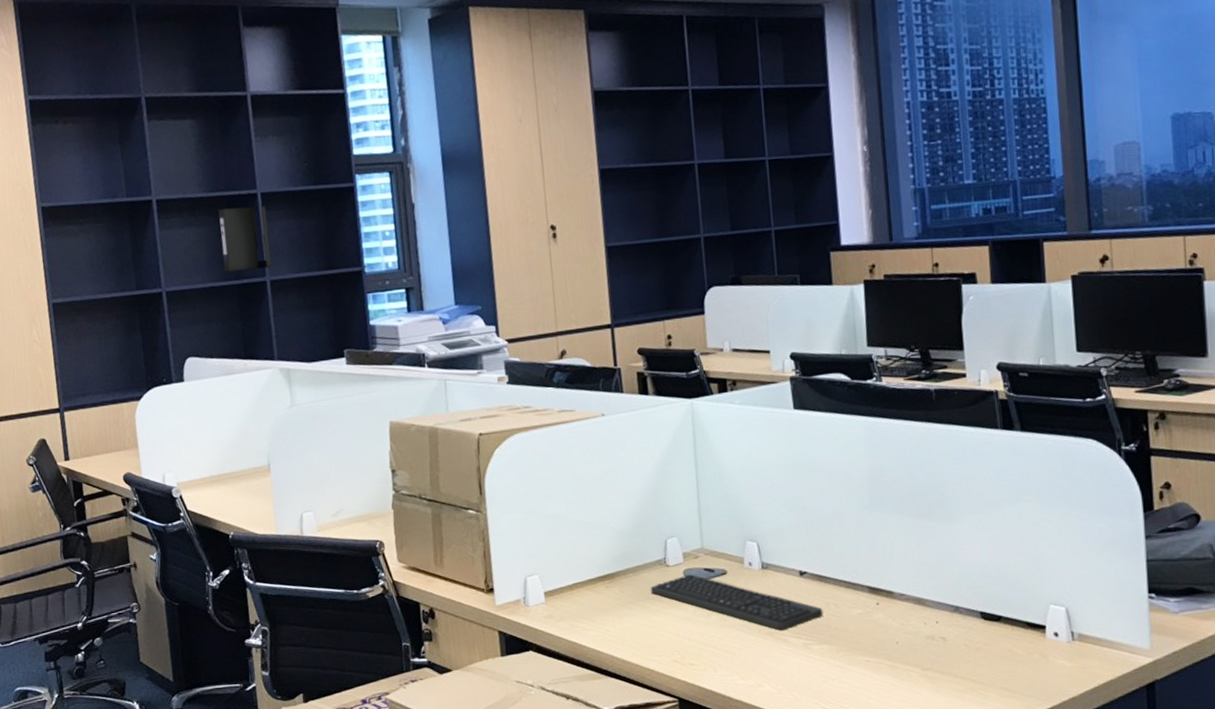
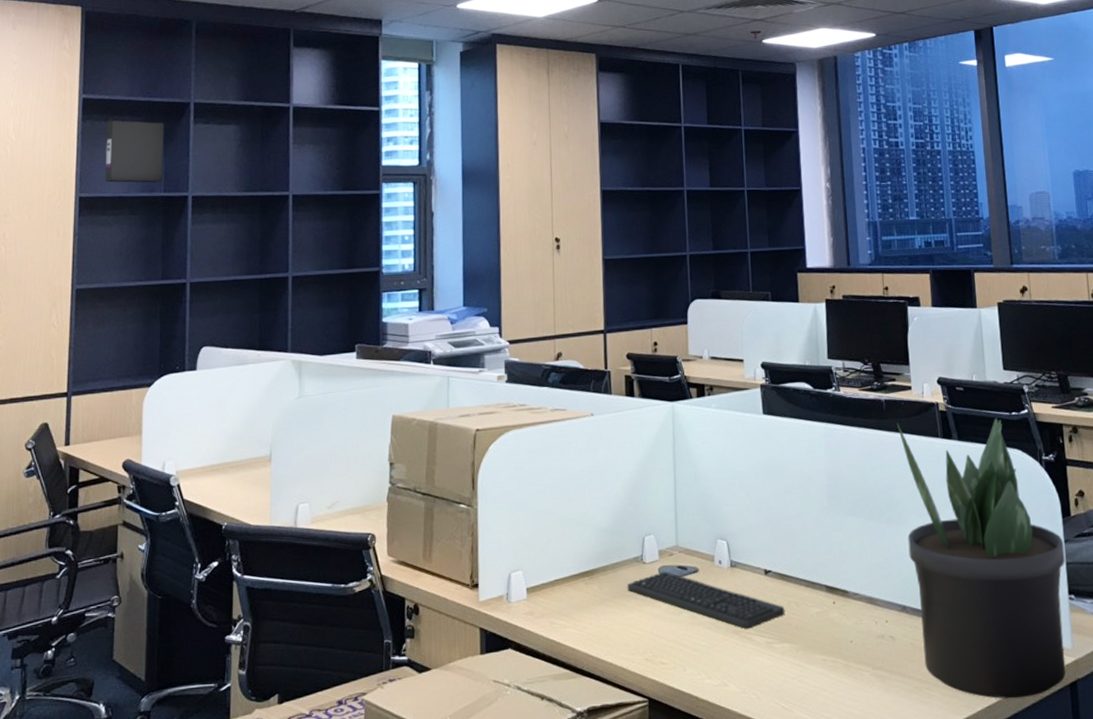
binder: none [58,121,124,190] -> present [105,120,165,183]
binder: present [218,206,272,272] -> none [249,207,296,266]
planter: none [948,405,1145,699] -> present [896,418,1066,698]

